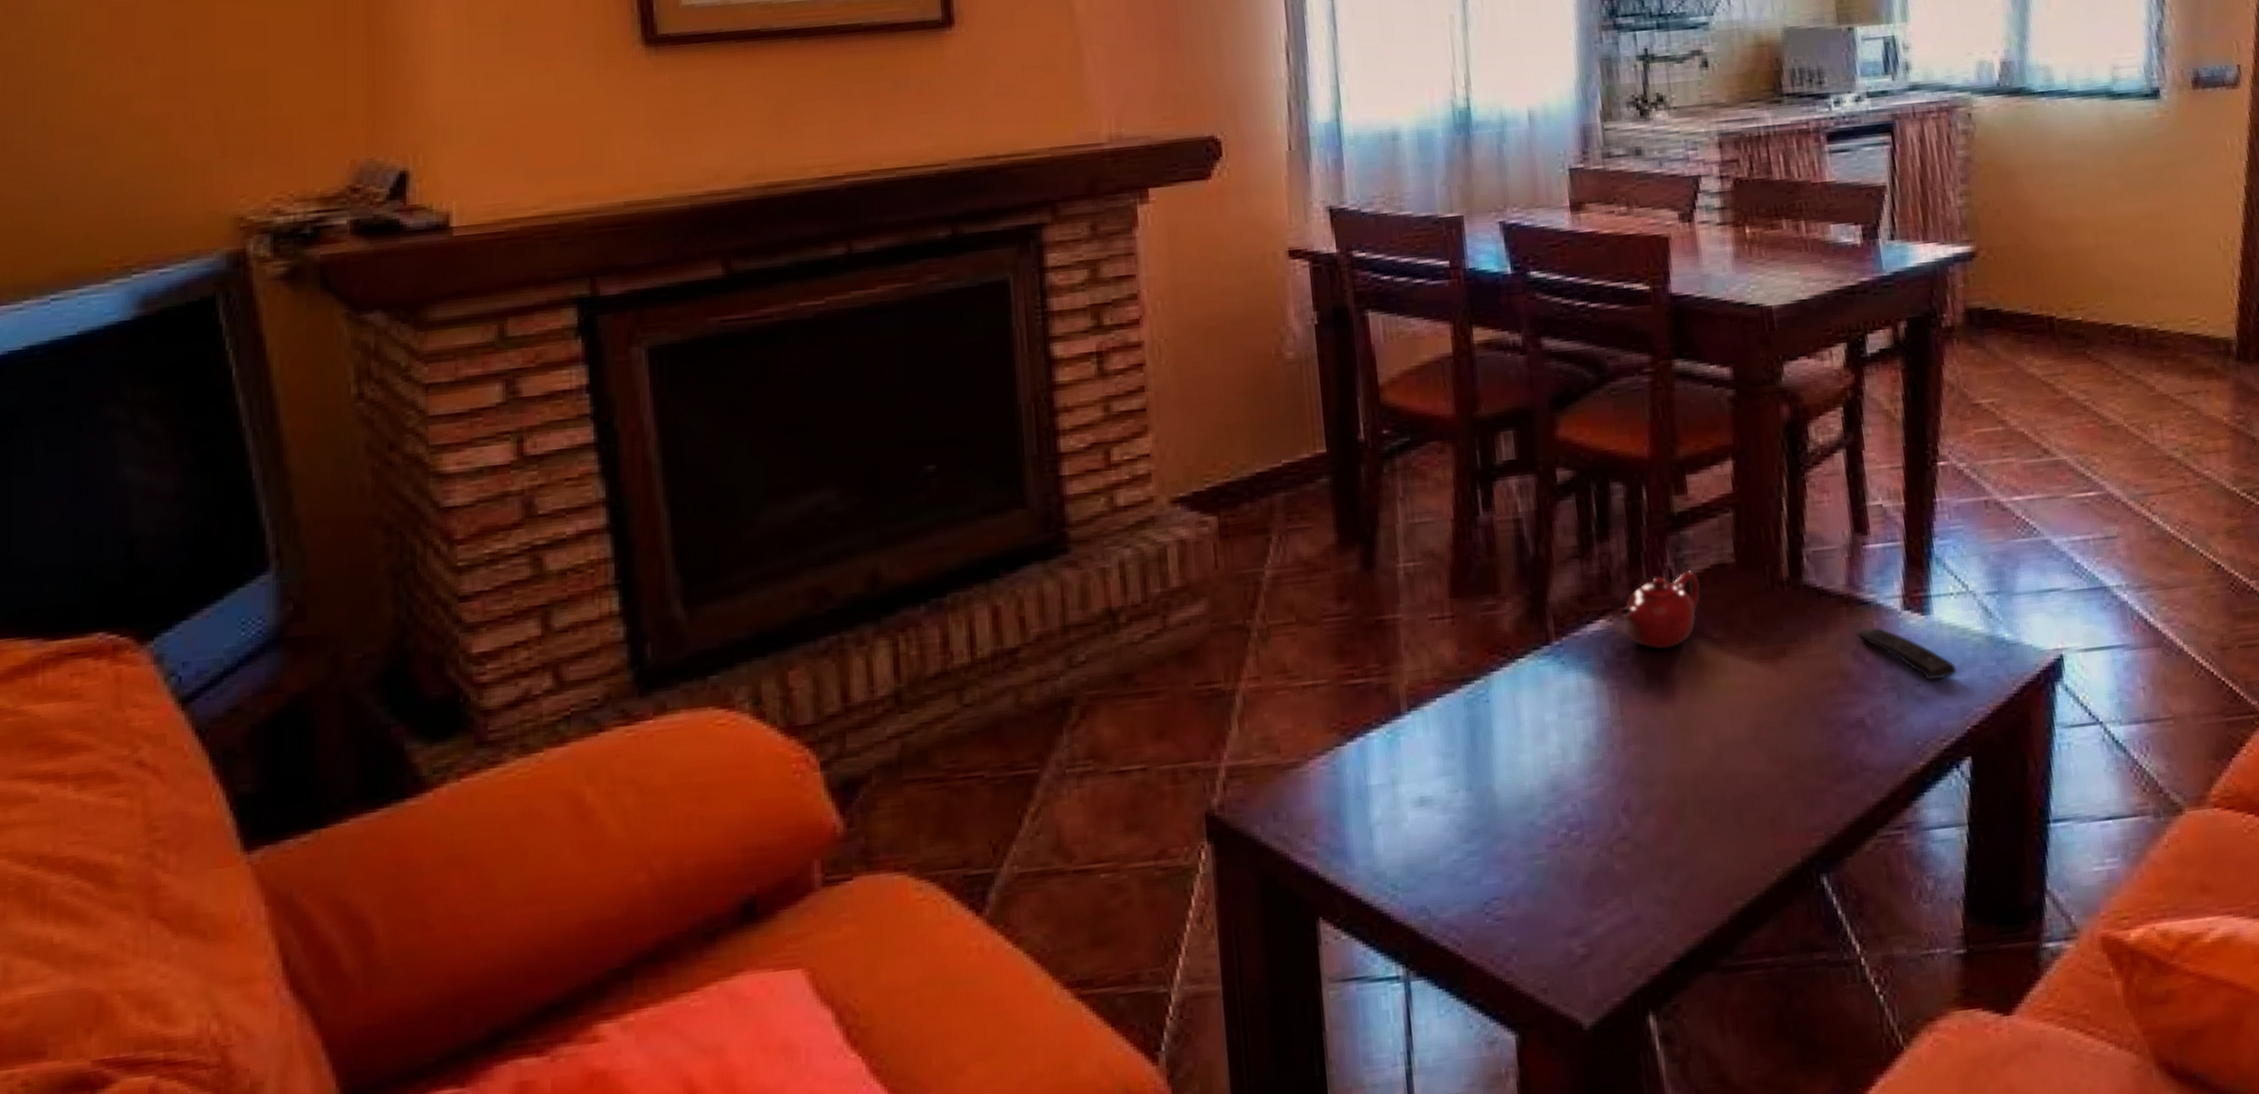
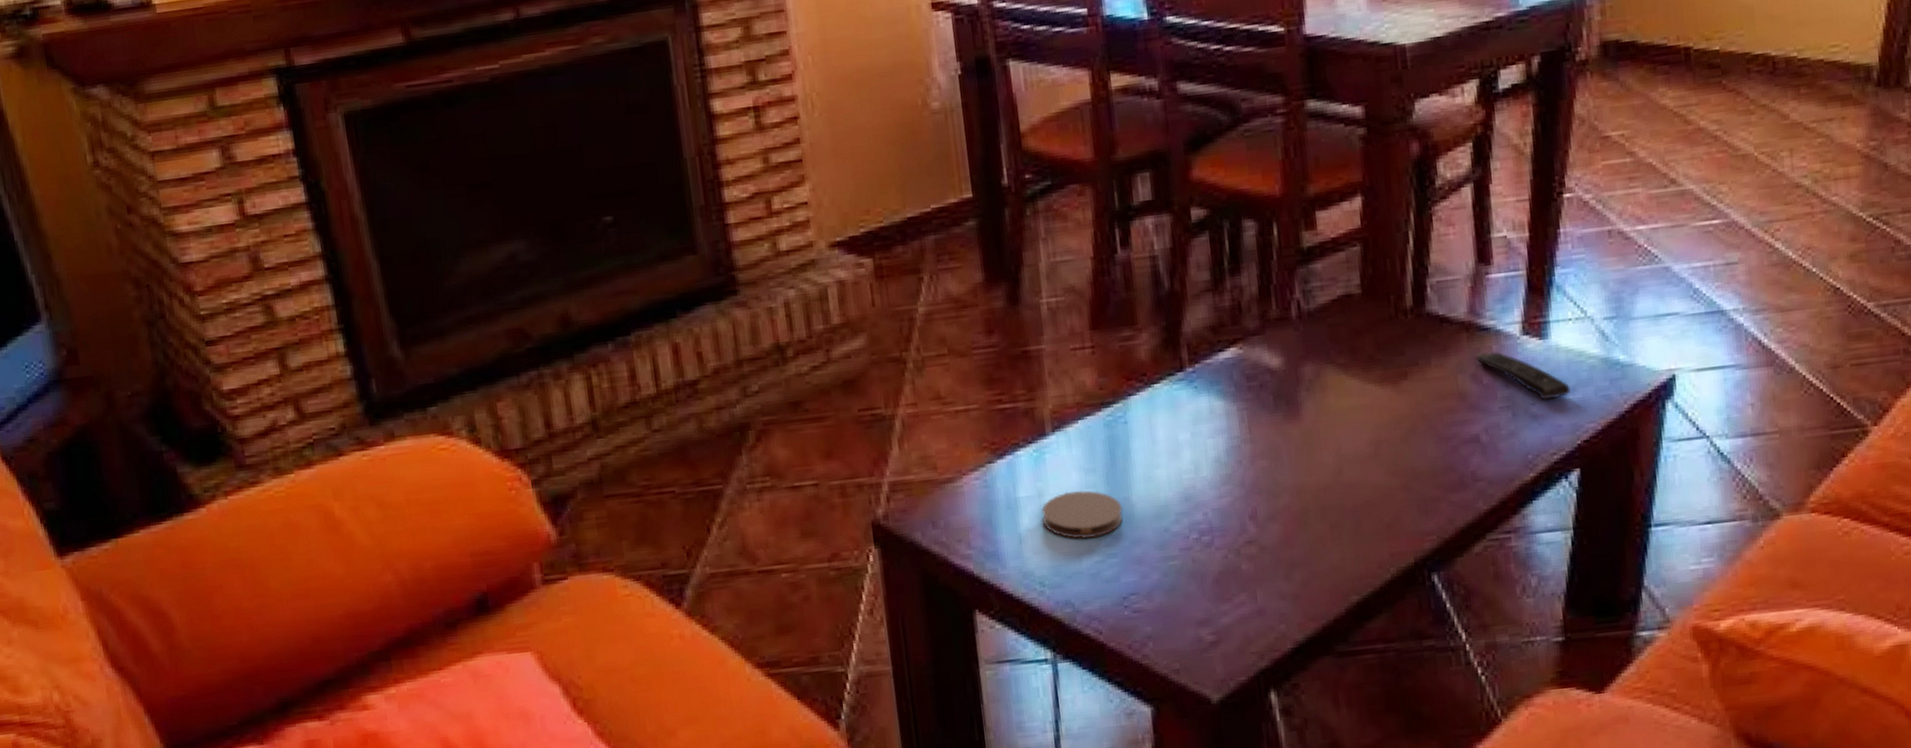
coaster: none [1395,777,1485,834] -> present [1041,490,1123,539]
teapot: present [1618,571,1700,649] -> none [1248,301,1327,374]

